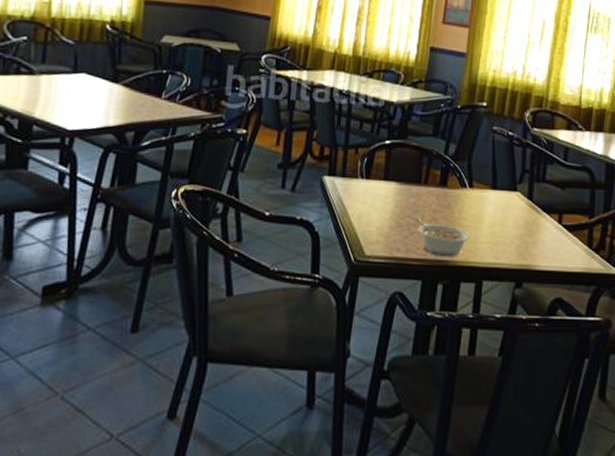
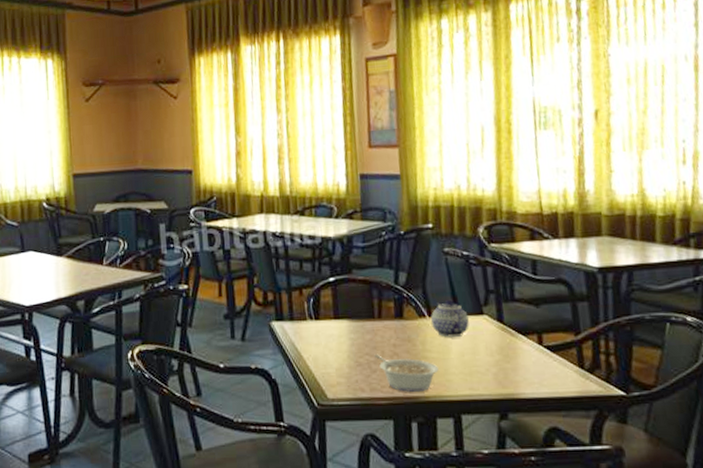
teapot: none [471,173,504,209] -> present [431,299,469,337]

